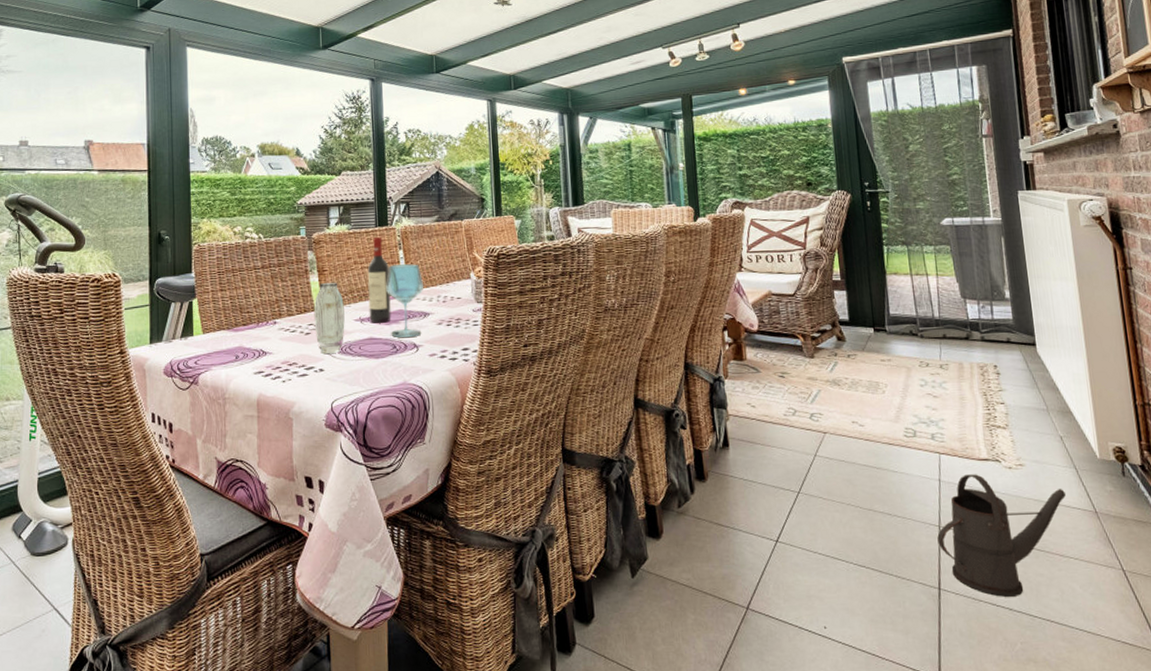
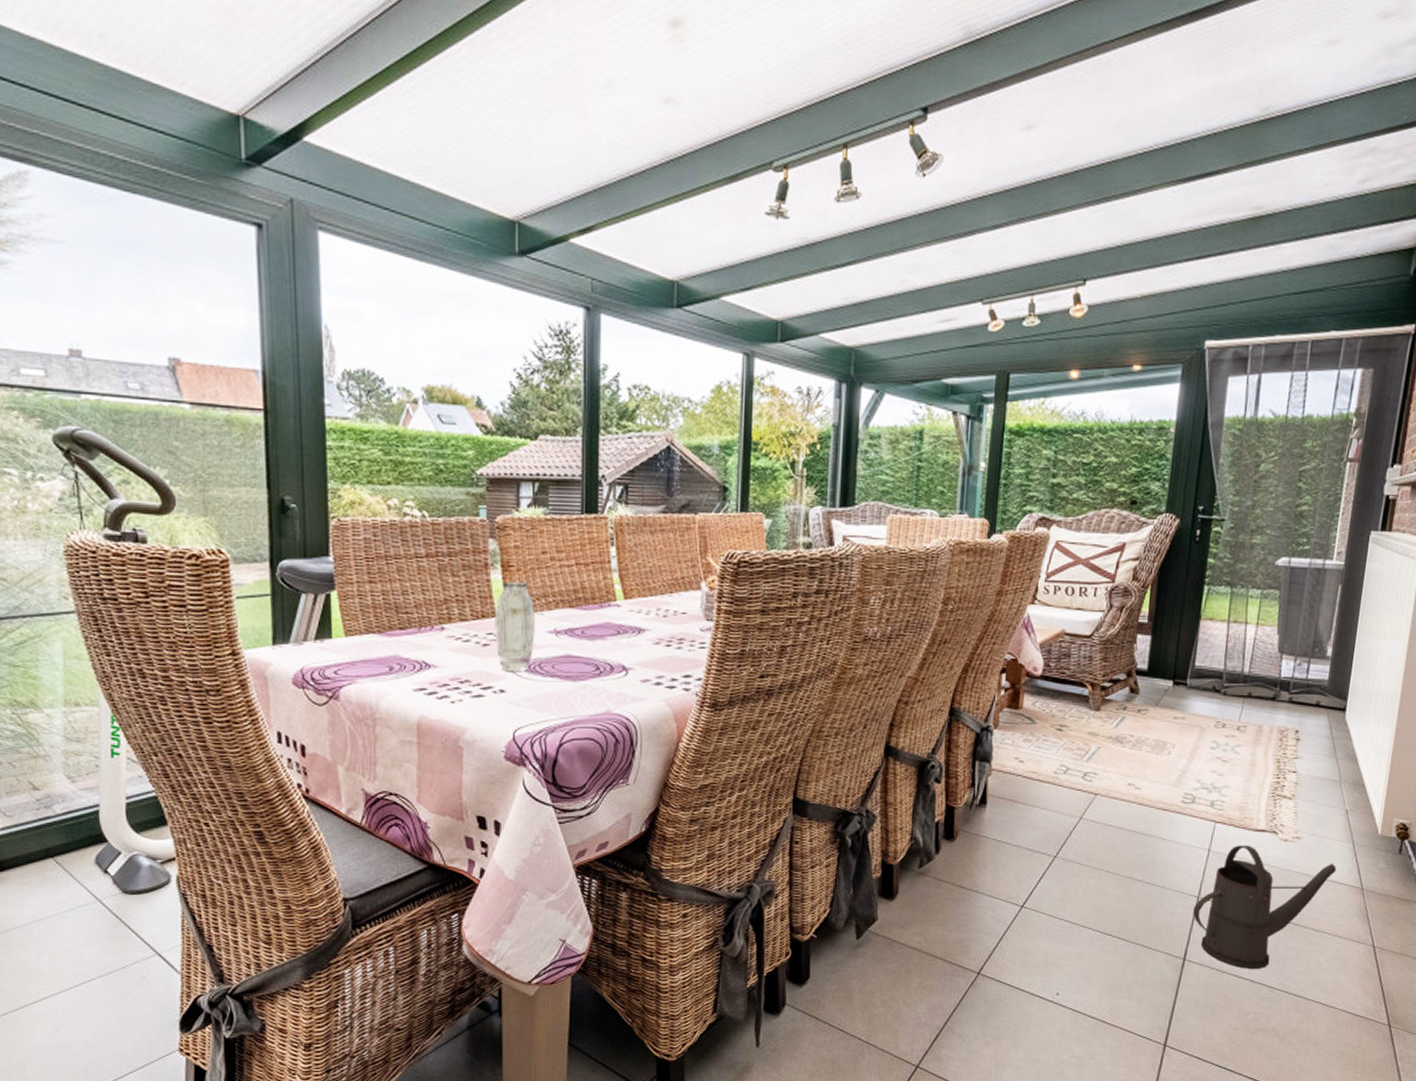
wine bottle: present [367,237,391,323] -> none [567,528,596,638]
wine glass: present [385,264,424,338] -> none [590,565,641,658]

